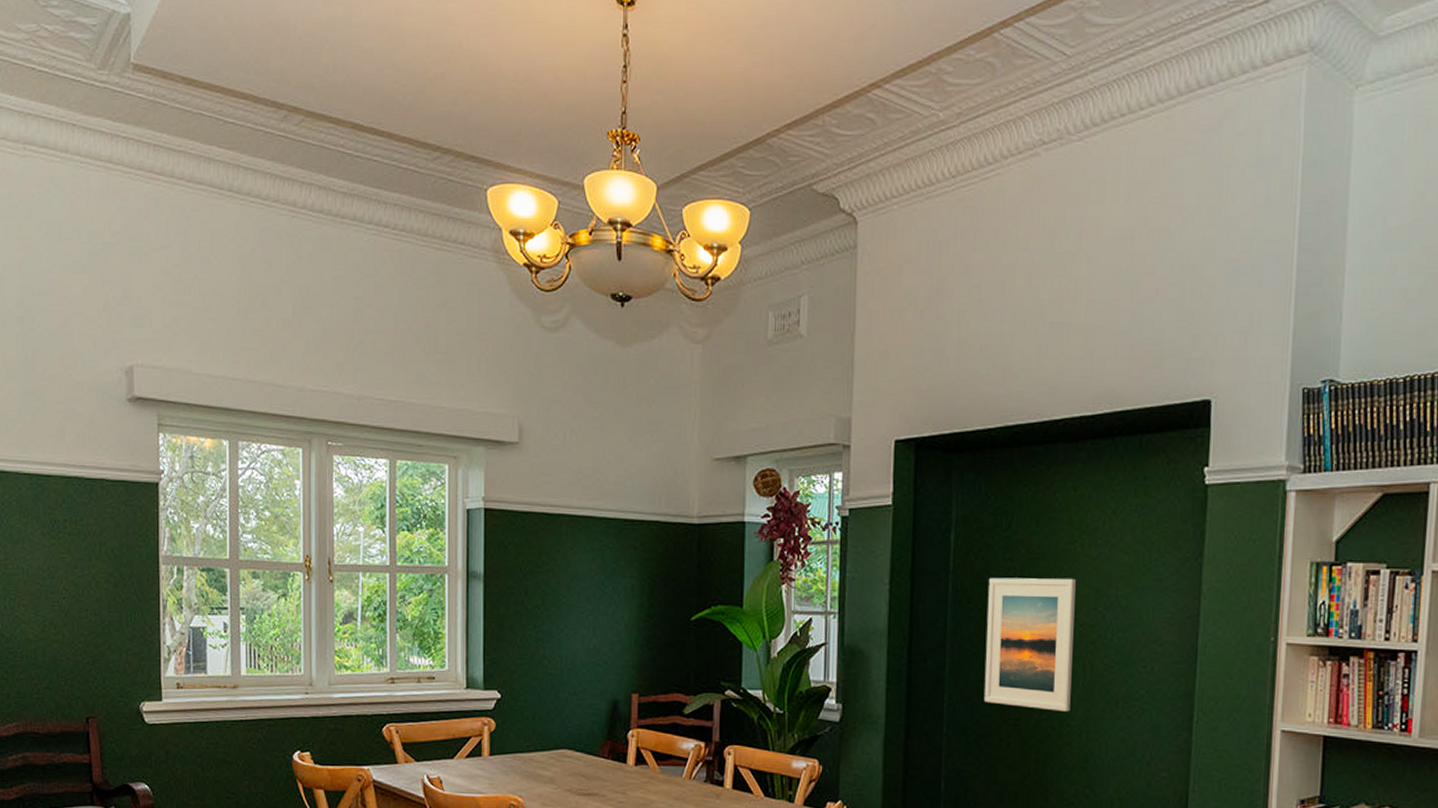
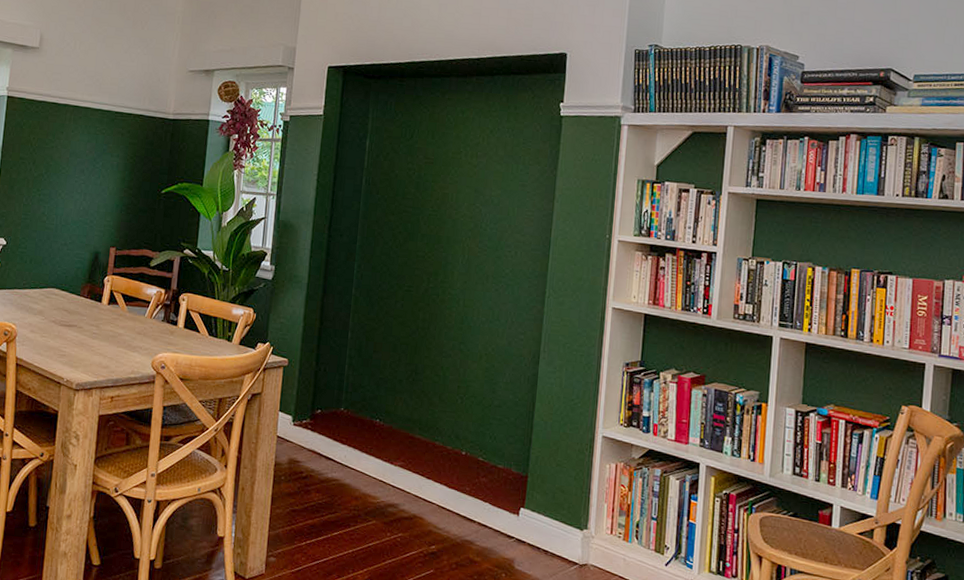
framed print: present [985,577,1076,712] -> none [386,175,460,283]

